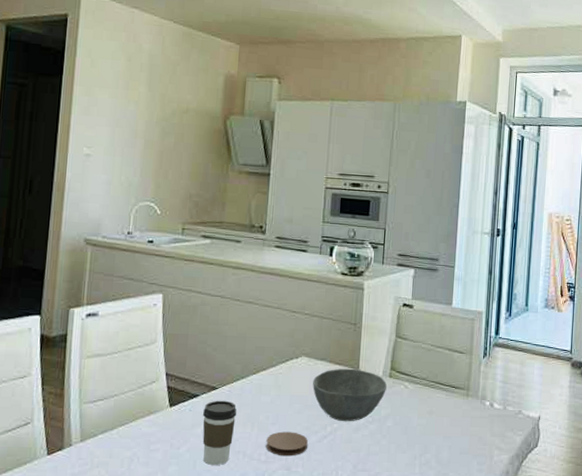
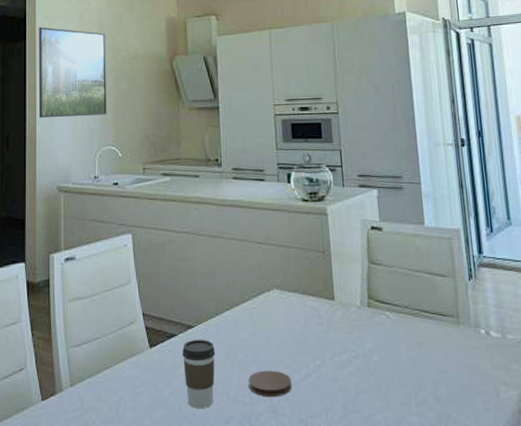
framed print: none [71,63,155,169] -> present [39,27,107,119]
bowl: present [313,368,387,422] -> none [288,299,367,358]

